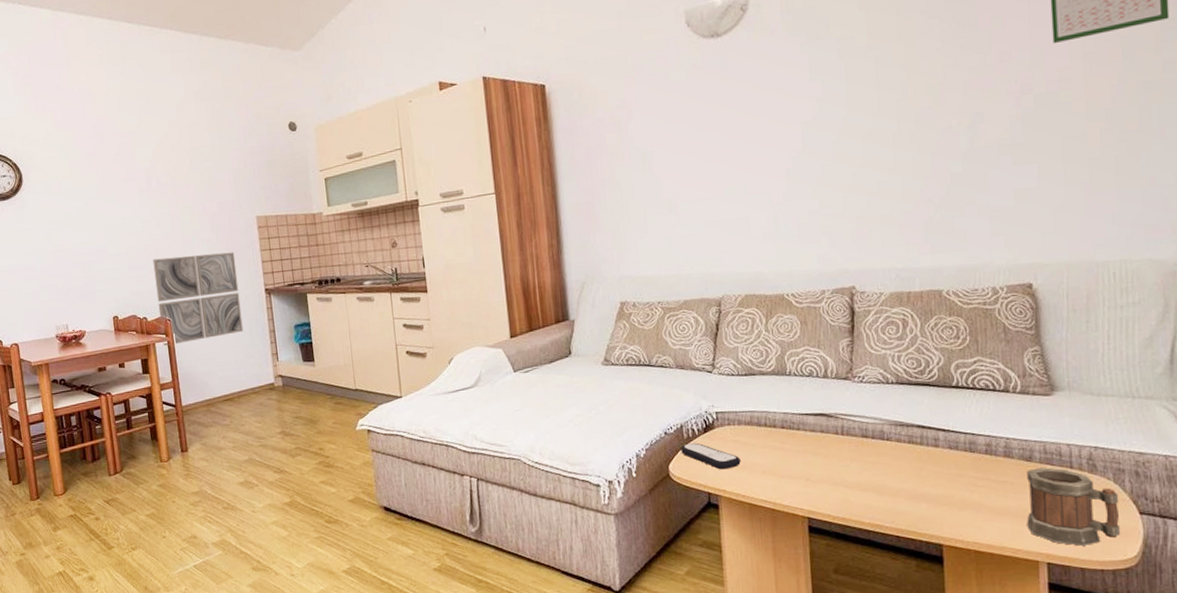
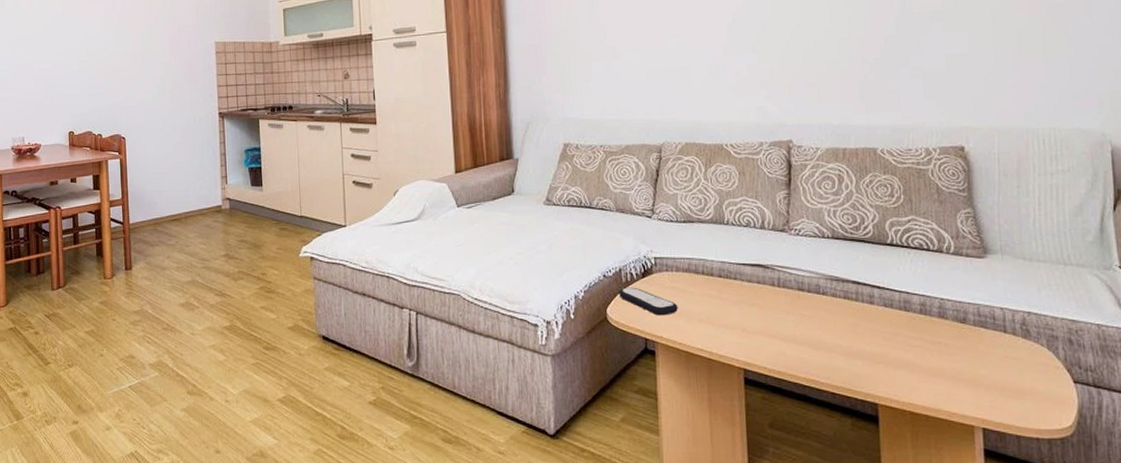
wall art: present [152,252,244,346] -> none [112,75,195,163]
mug: present [1027,467,1121,546] -> none [961,330,1056,412]

